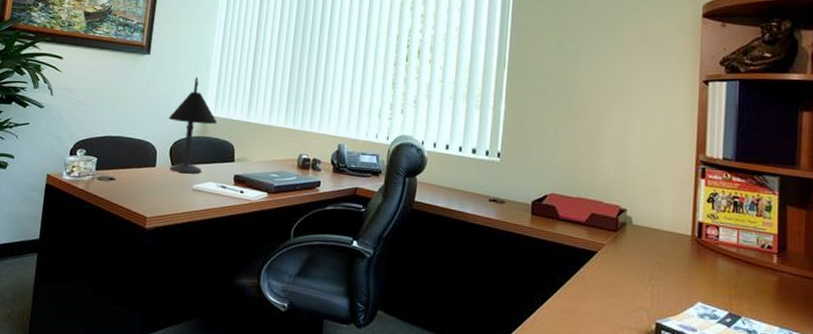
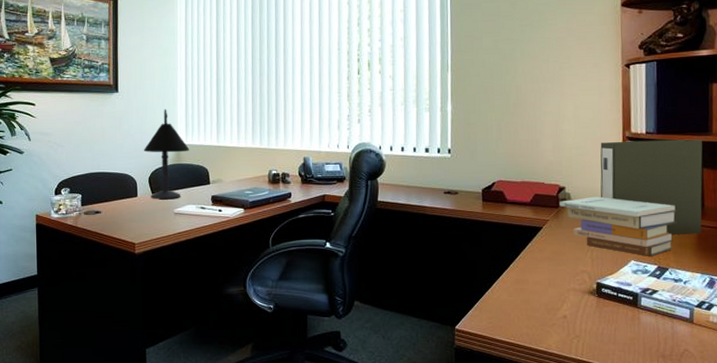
books: none [619,223,754,300] -> present [559,196,677,256]
binder: none [667,164,788,281] -> present [600,139,703,235]

